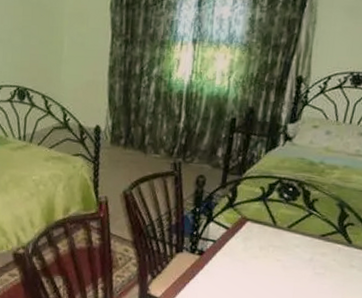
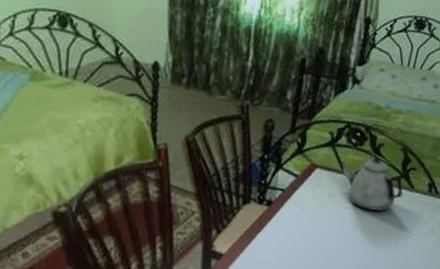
teapot: none [272,213,340,265] -> present [341,158,403,211]

